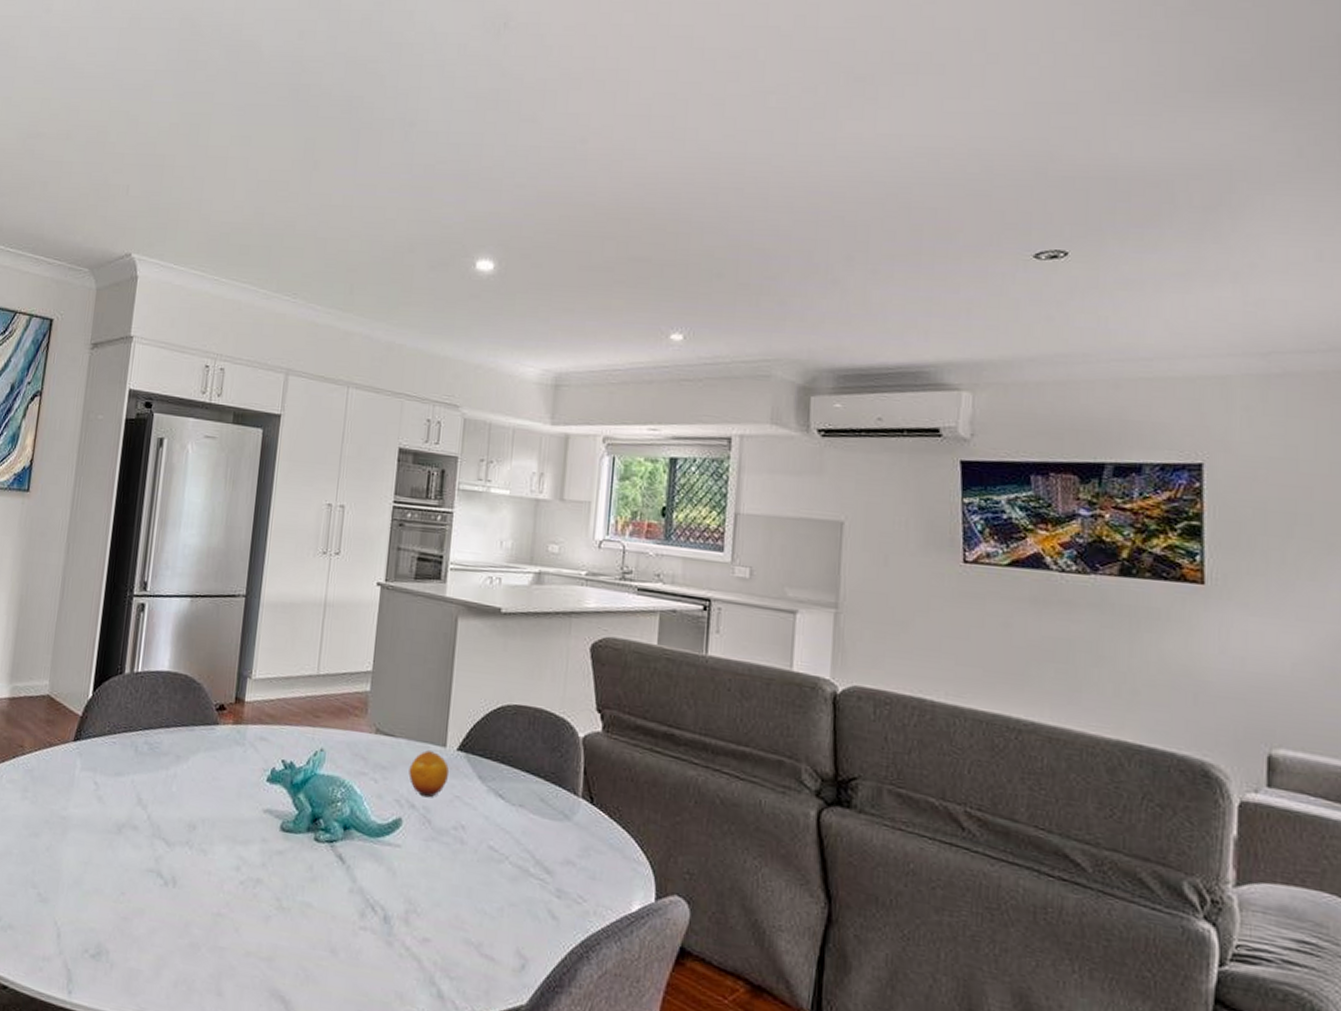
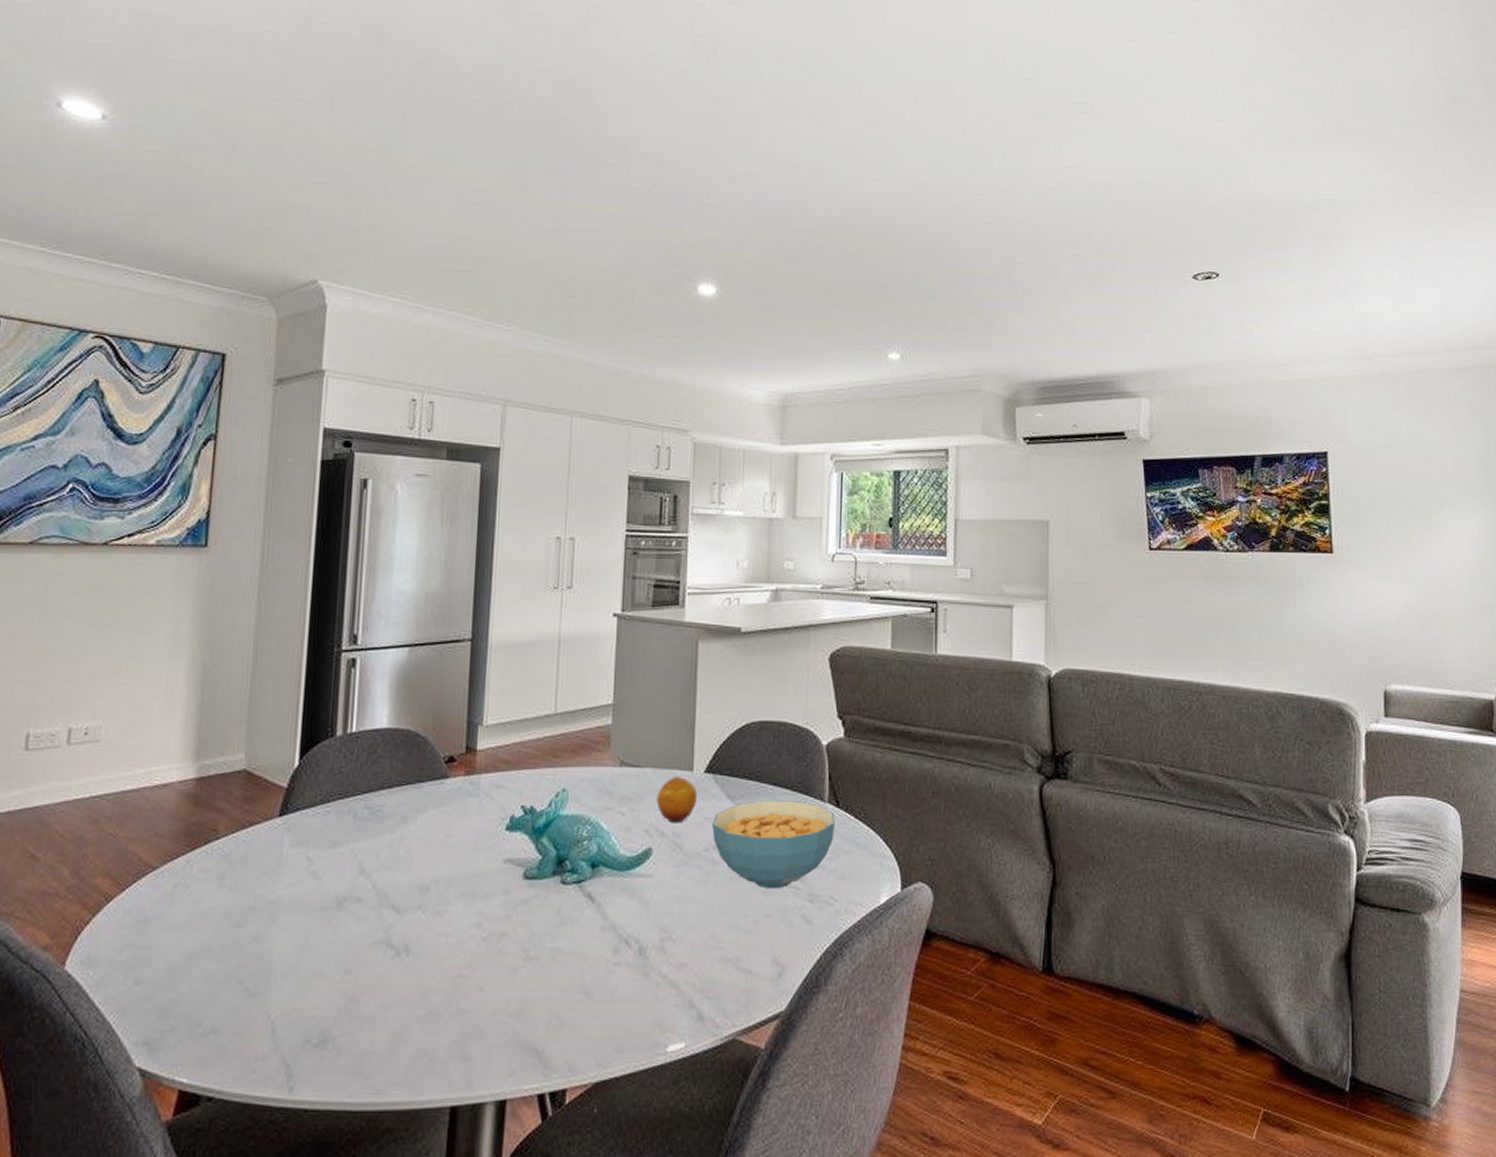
cereal bowl: none [461,786,588,879] -> present [712,801,835,889]

